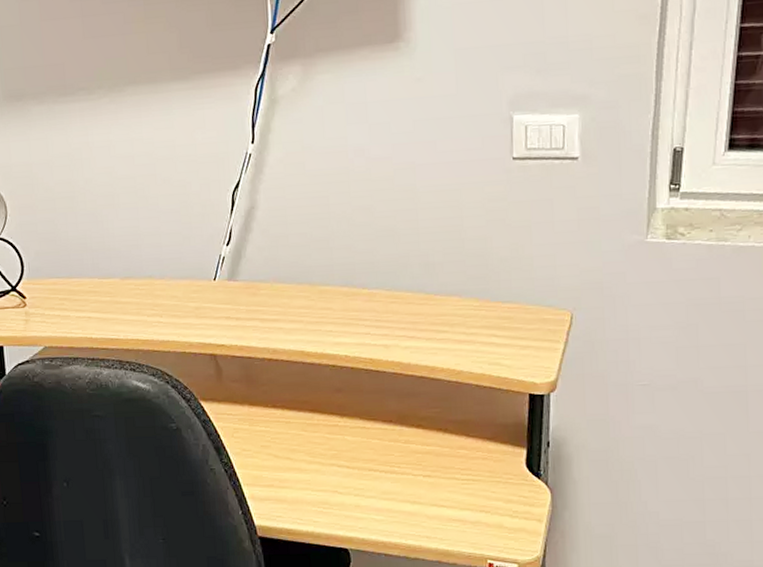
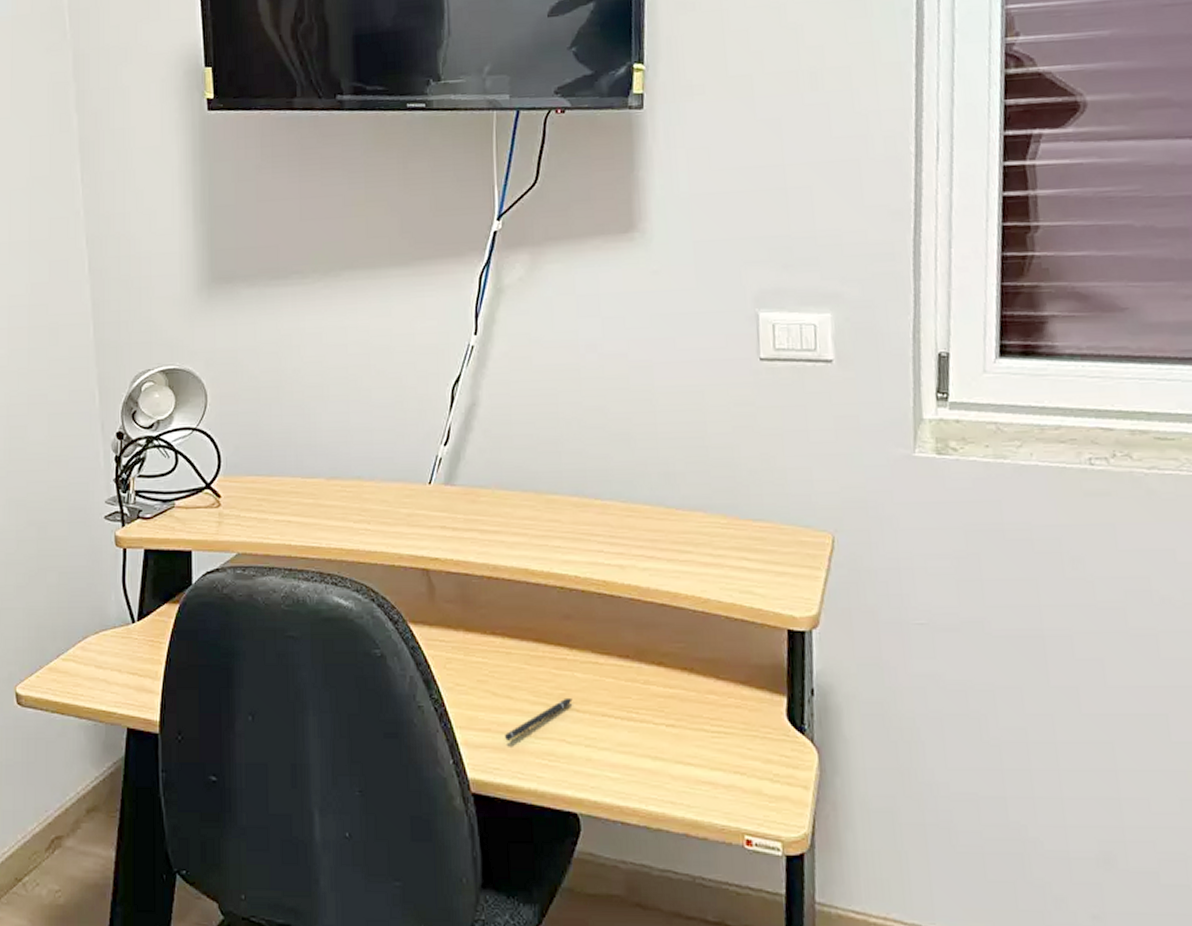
pen: none [286,456,344,494] -> present [505,697,573,741]

